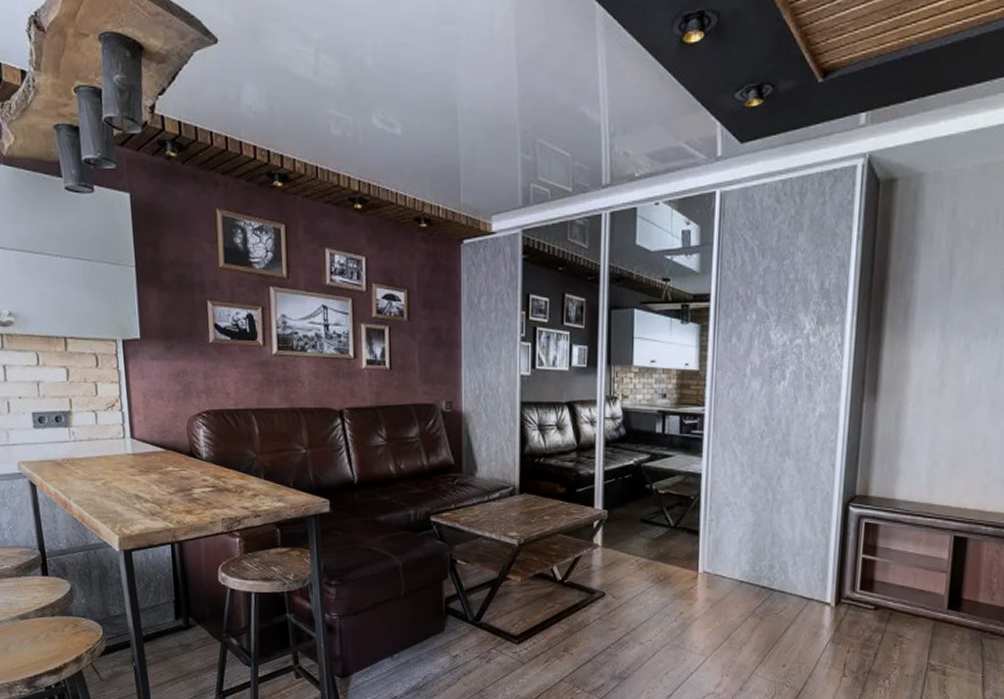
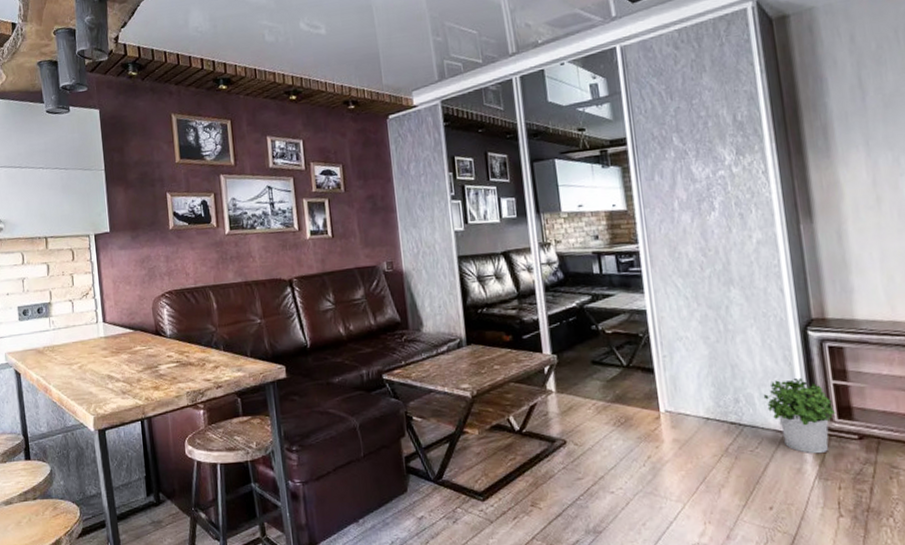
potted plant: none [796,549,859,620] -> present [763,377,836,454]

